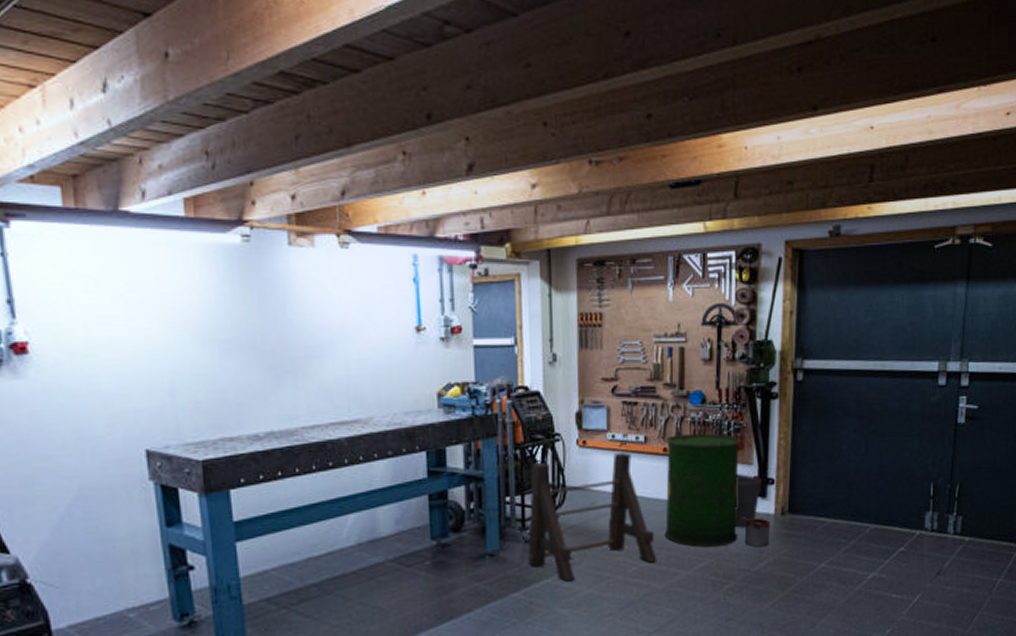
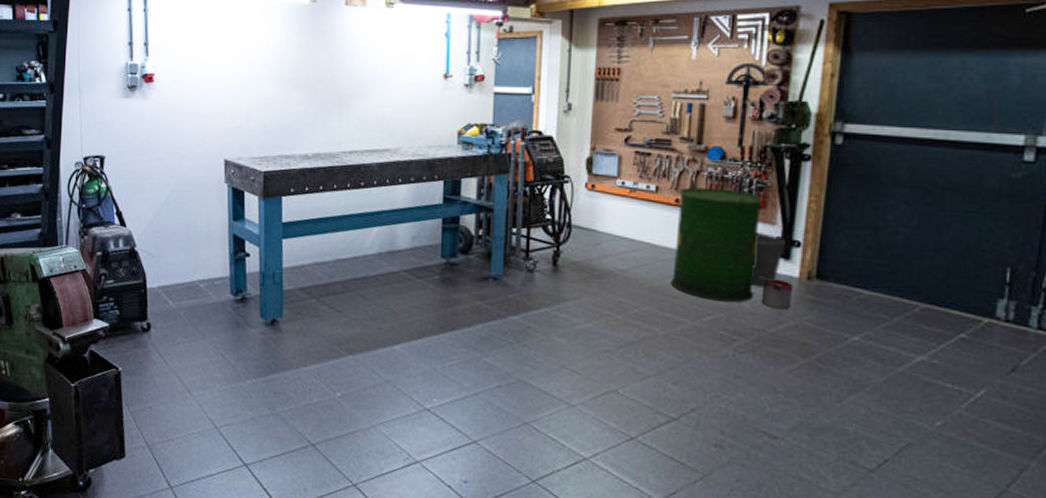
sawhorse: present [526,452,657,582] -> none [527,199,661,314]

